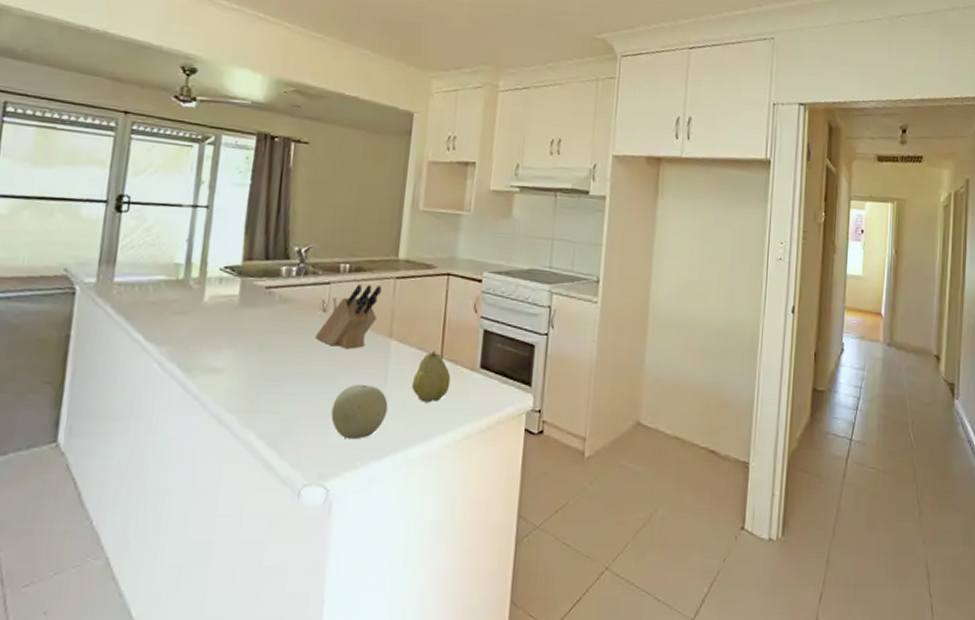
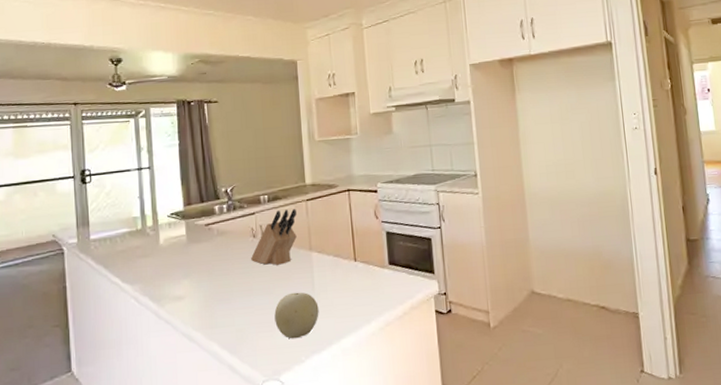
fruit: present [411,350,451,403] -> none [334,255,367,300]

